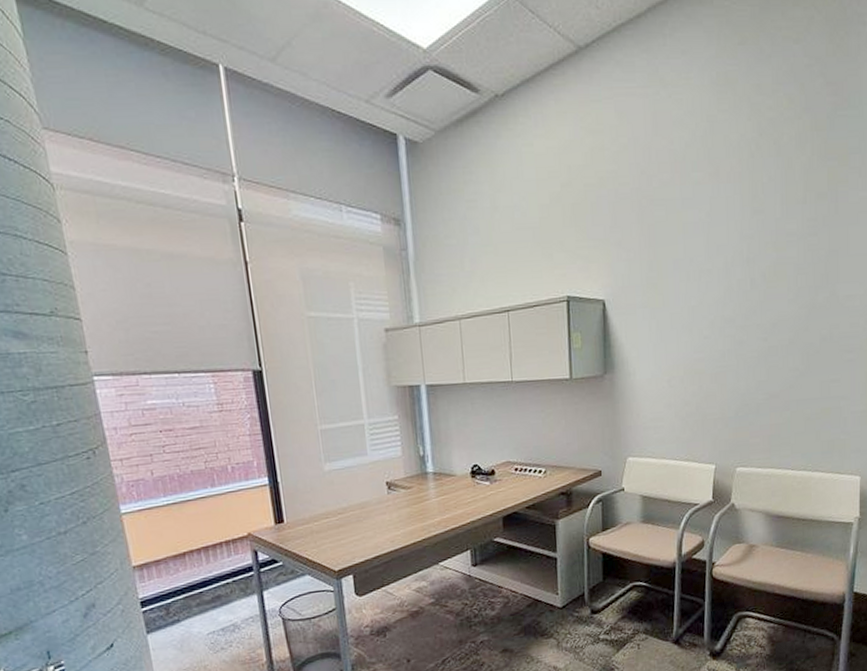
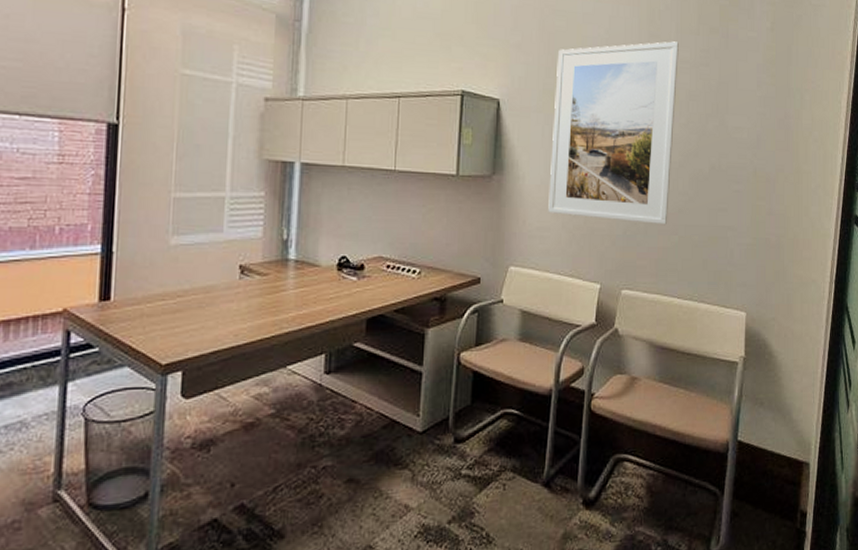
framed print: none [659,214,785,404] -> present [548,41,679,225]

